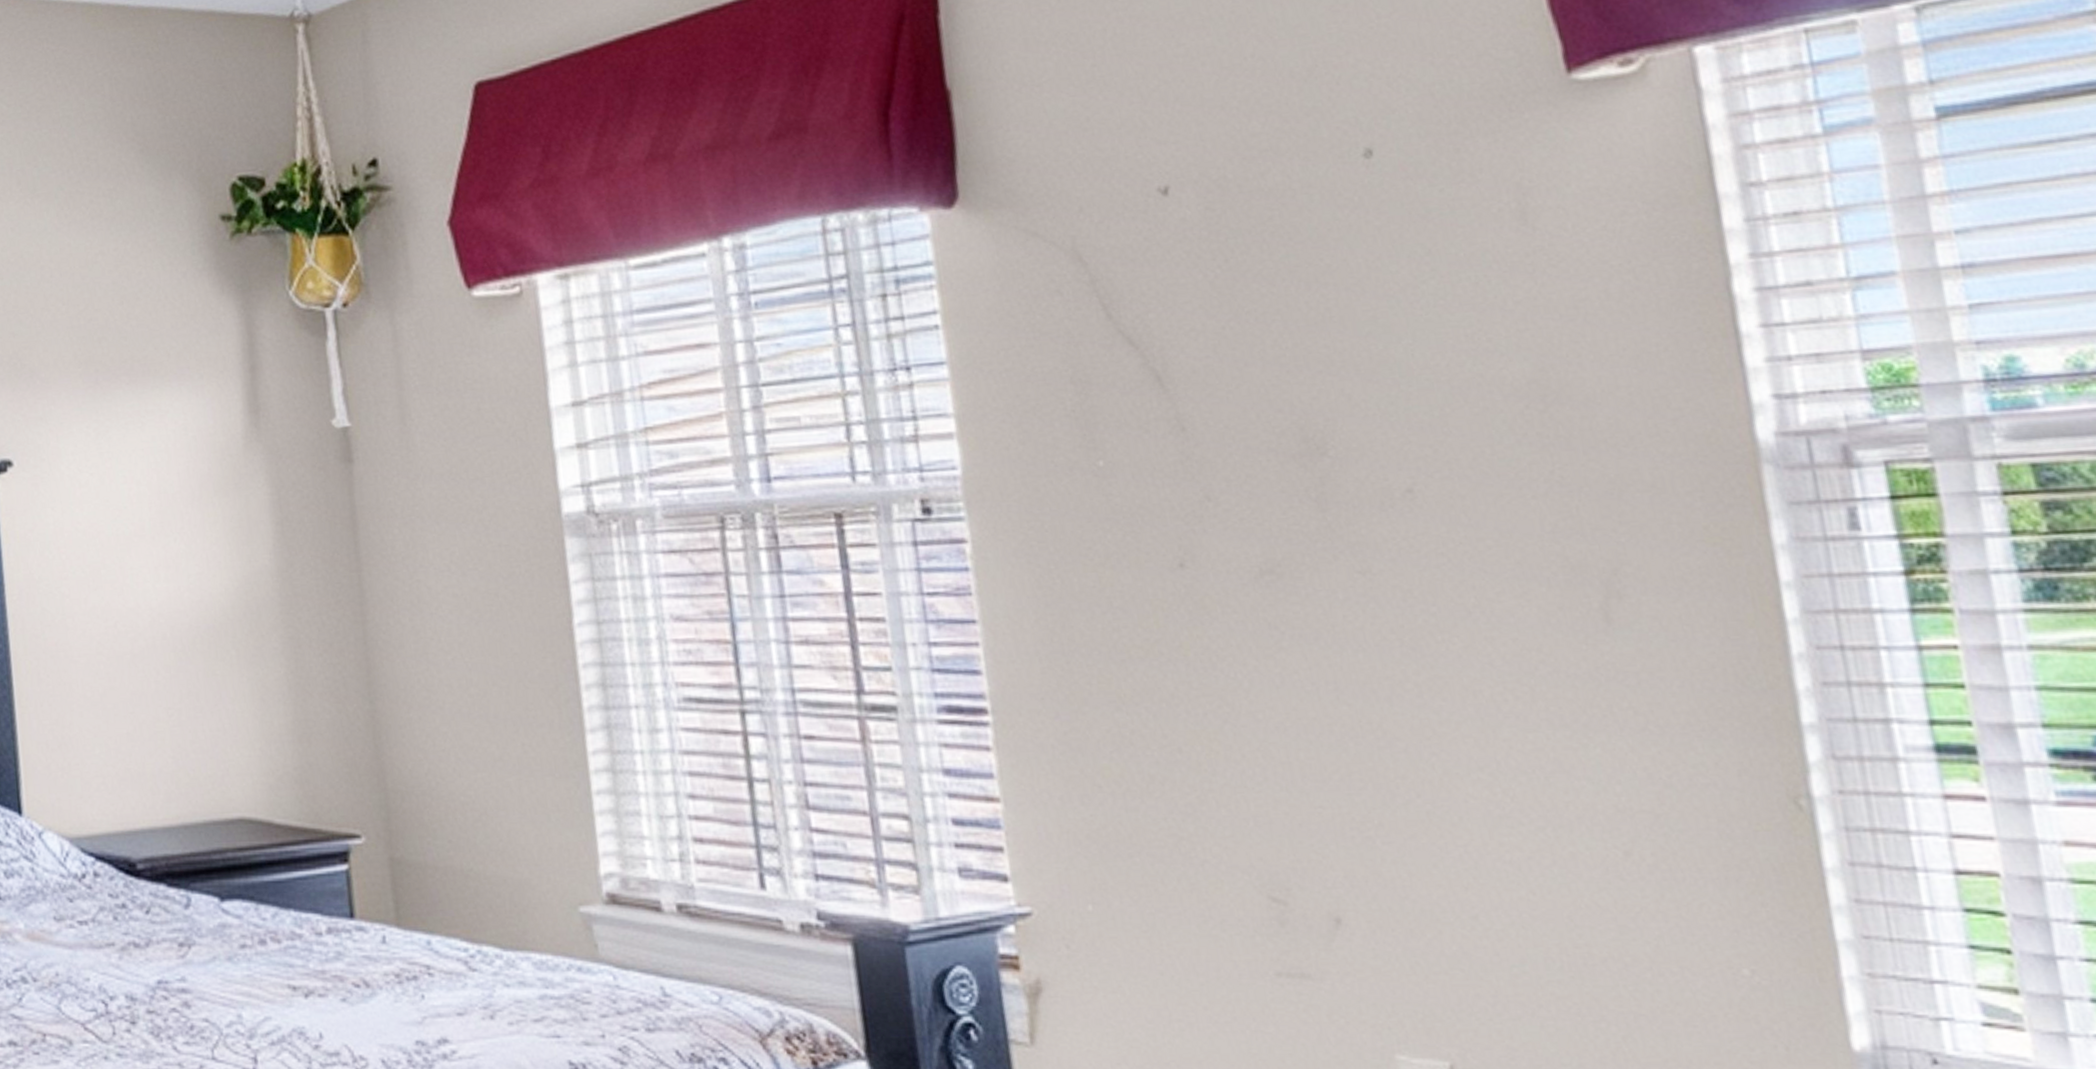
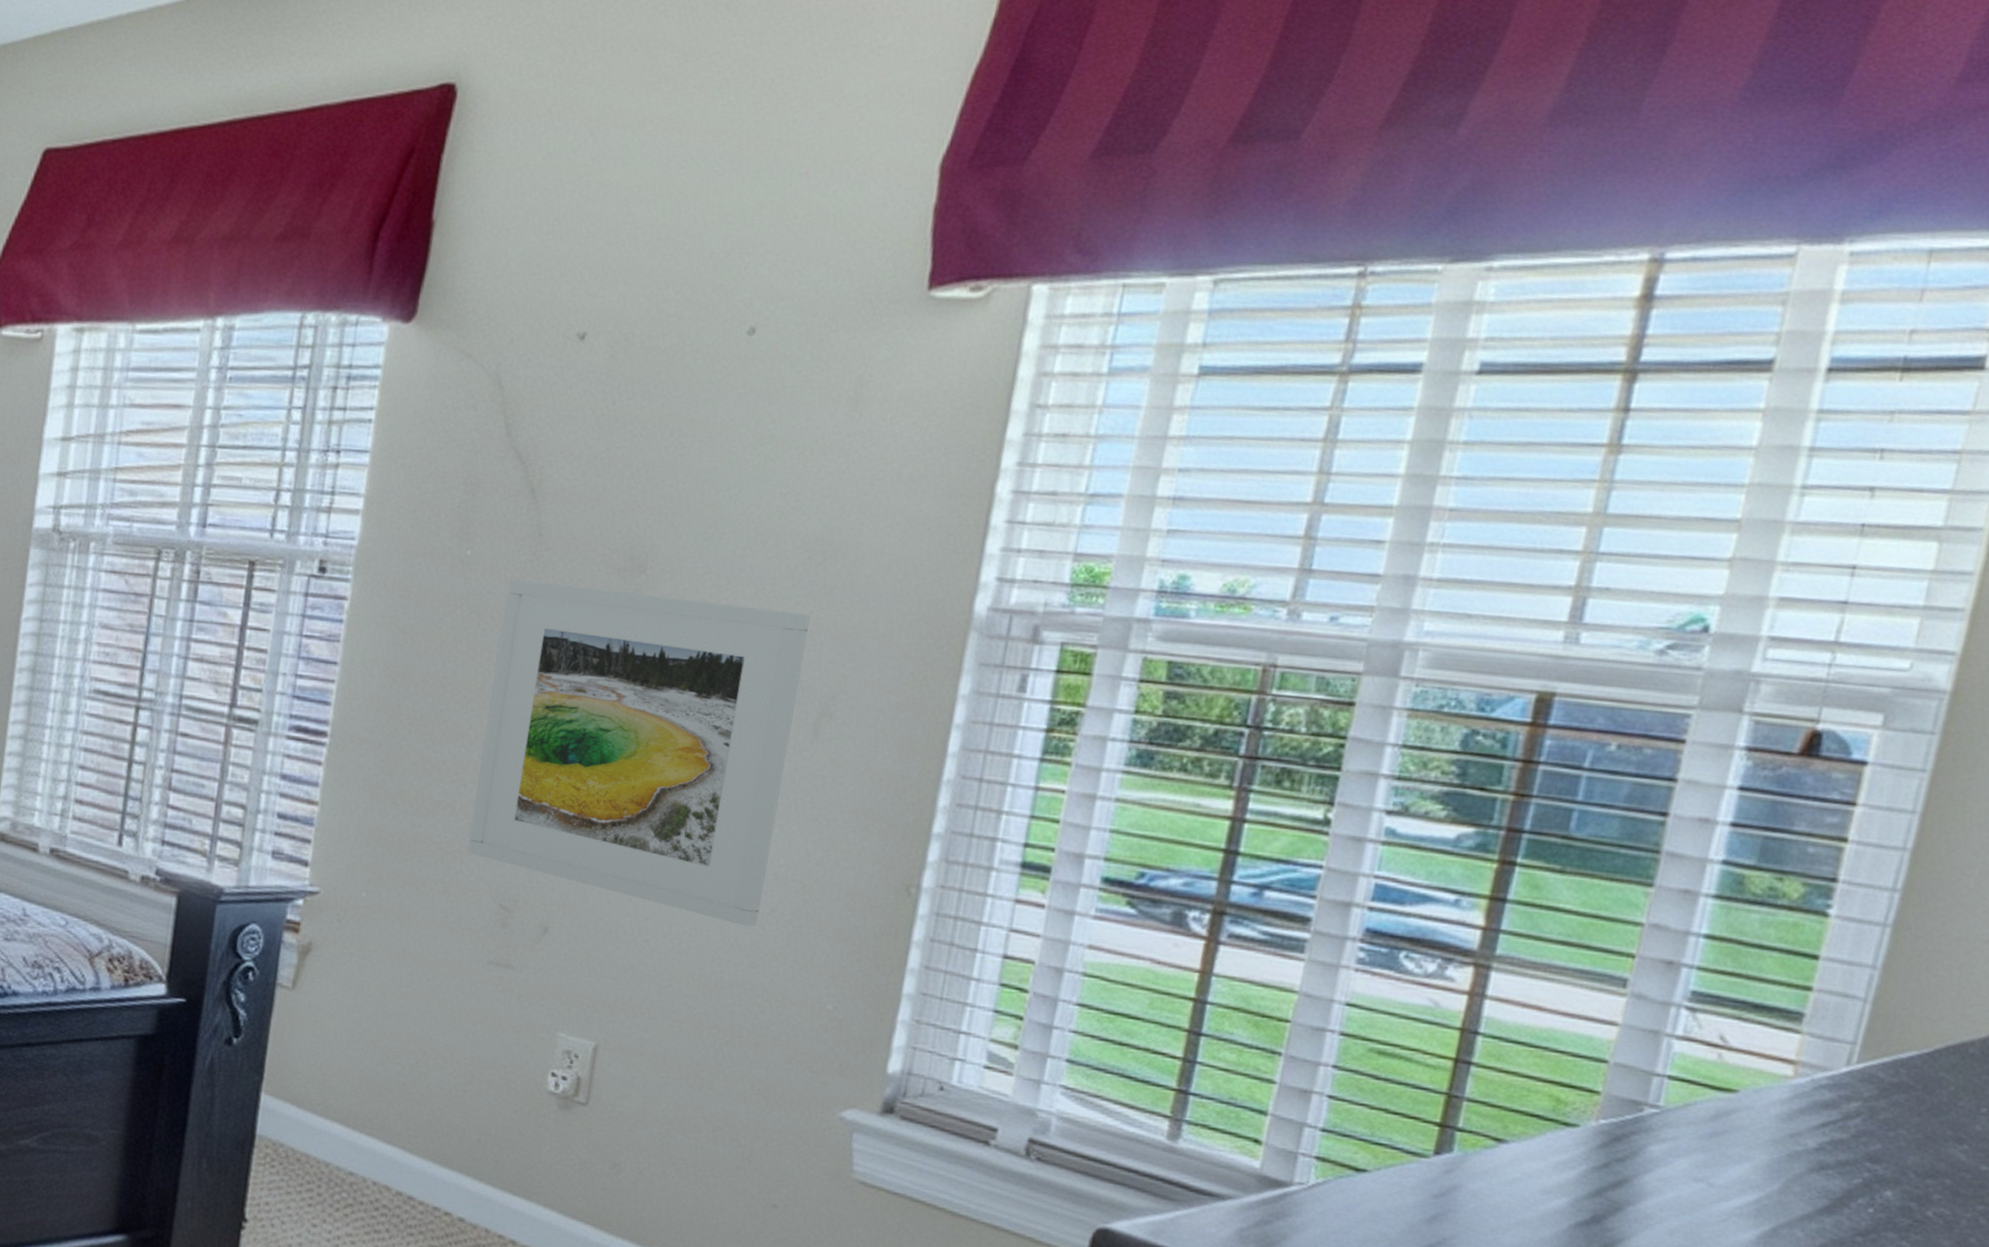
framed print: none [1160,474,1613,880] -> present [467,579,810,927]

